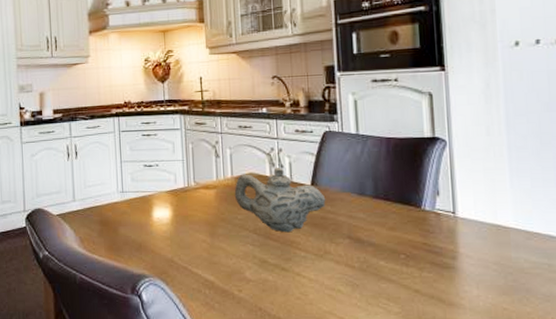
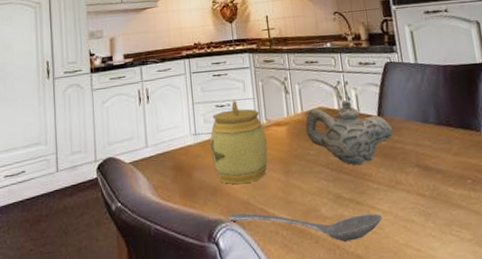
jar: none [137,162,195,243] -> present [210,101,268,185]
stirrer: none [151,269,307,304] -> present [228,212,382,242]

